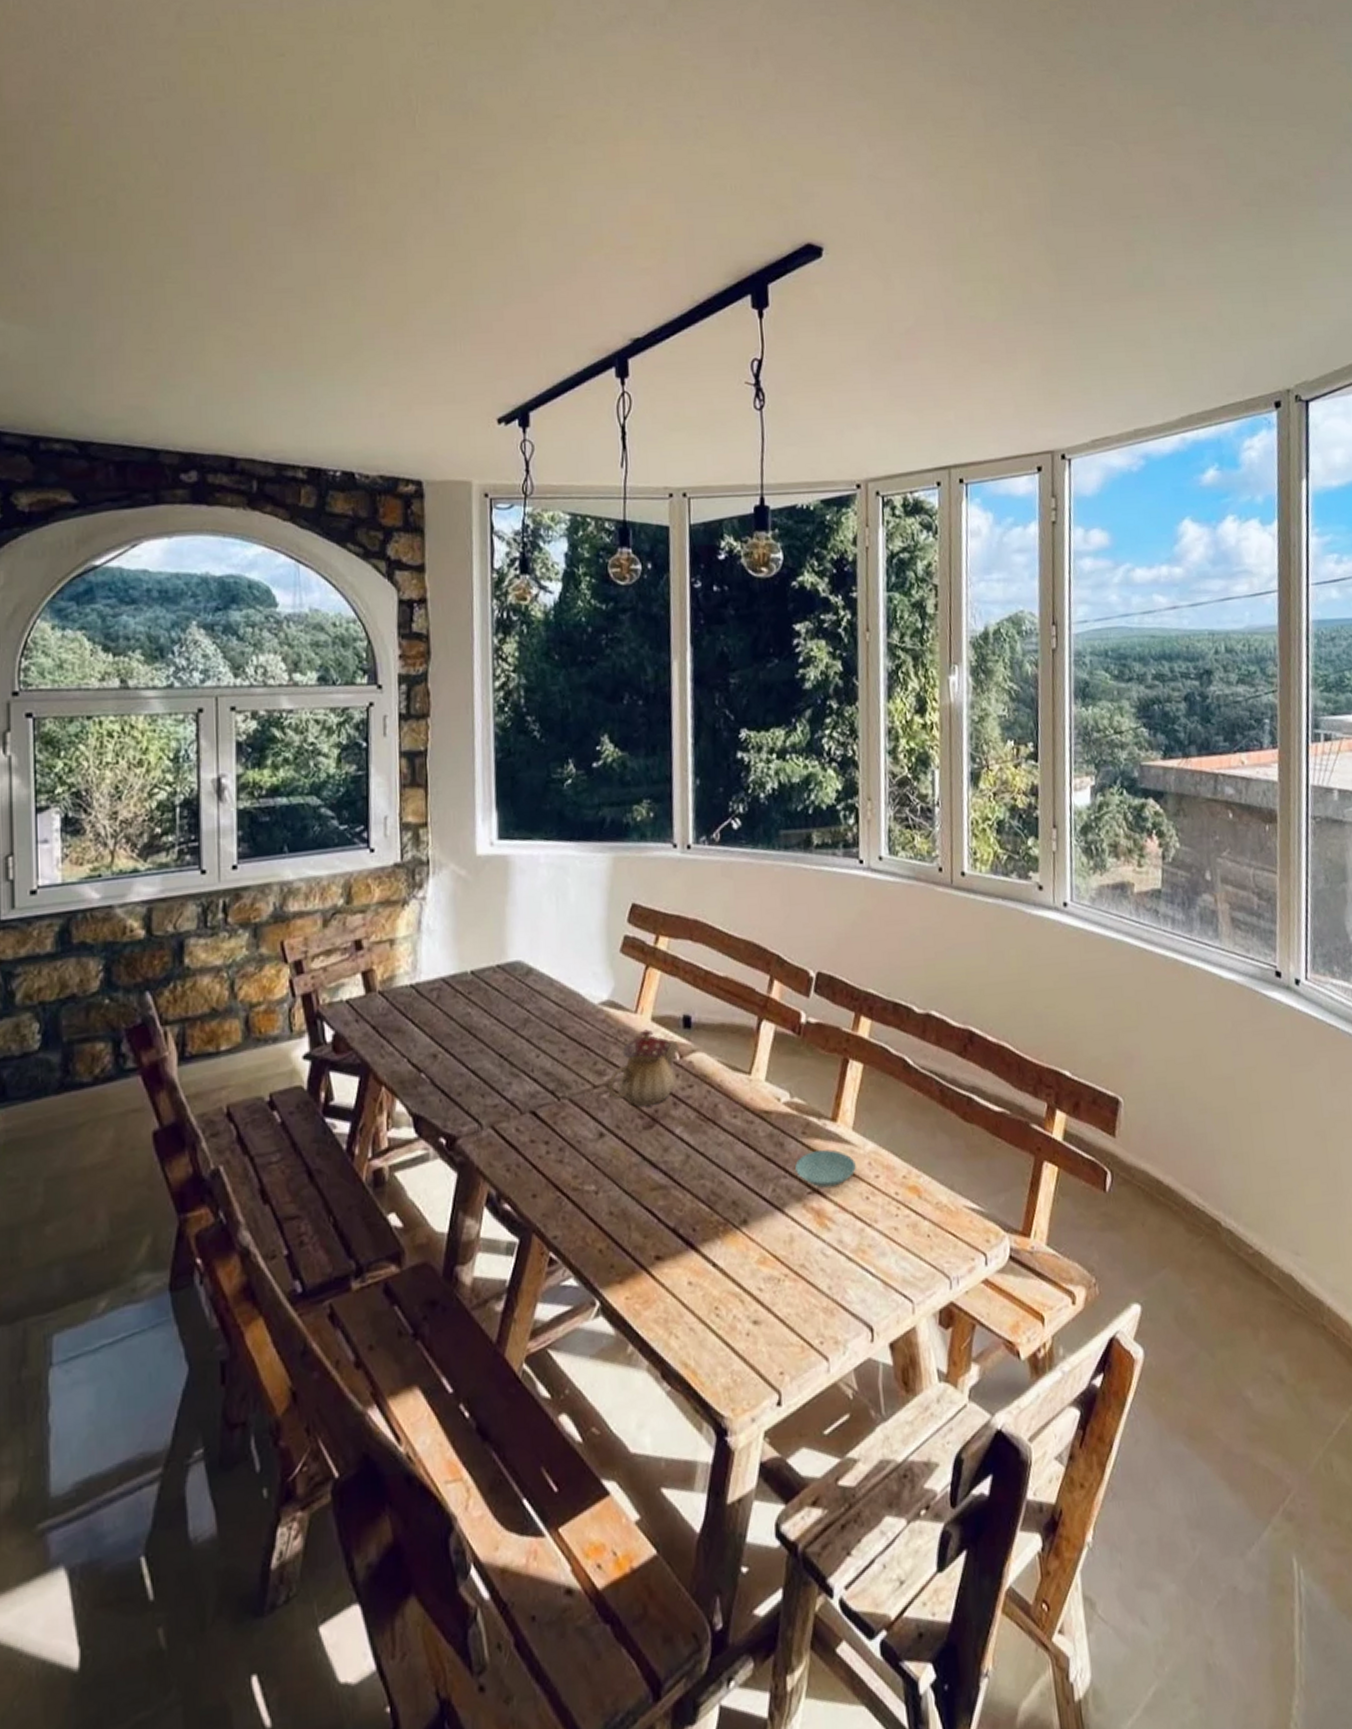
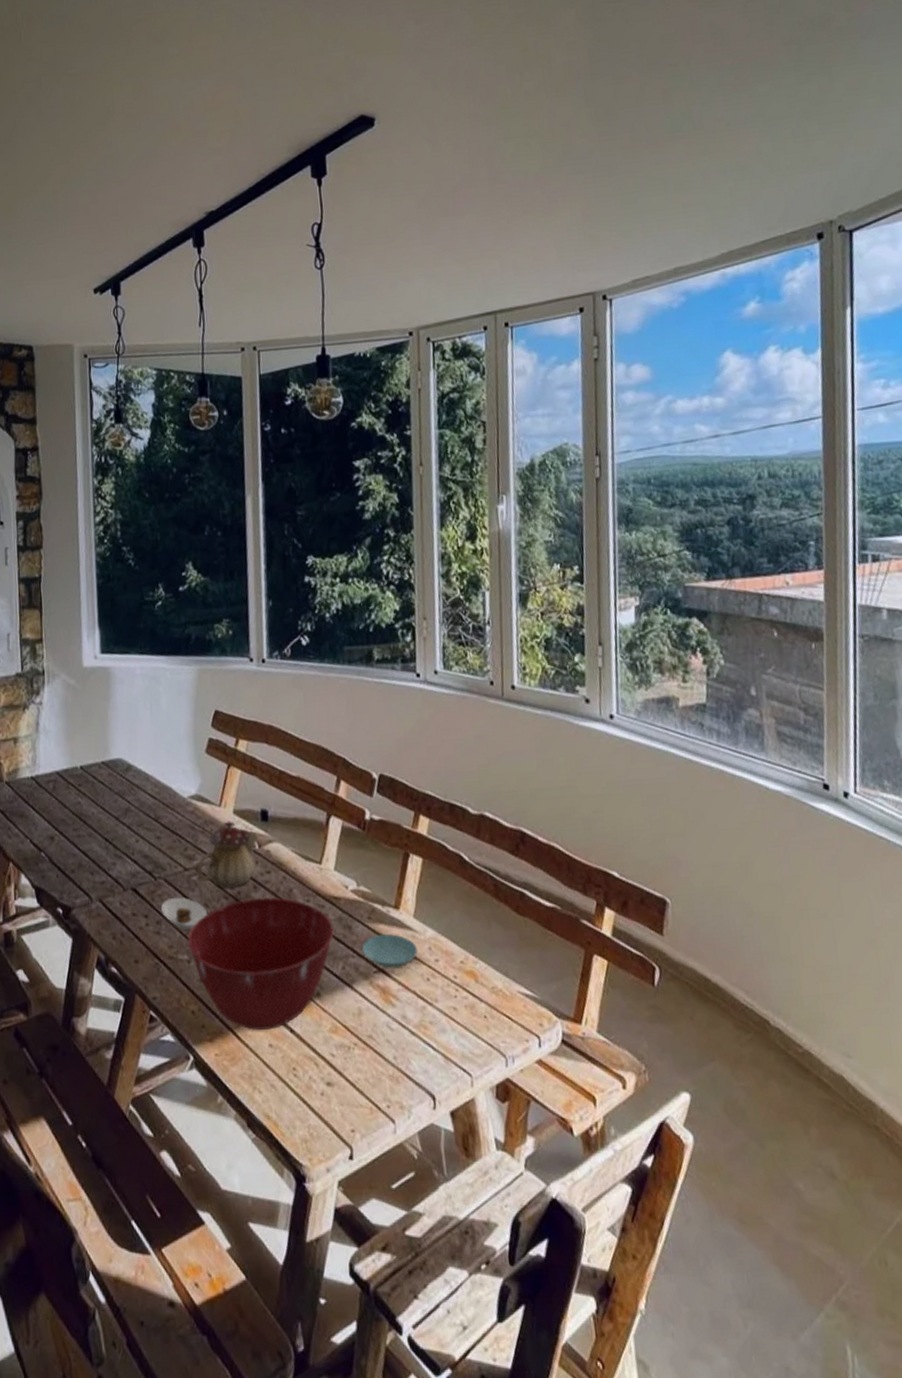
saucer: none [565,1119,619,1157] -> present [161,897,207,930]
mixing bowl: none [594,1114,764,1267] -> present [187,897,334,1031]

